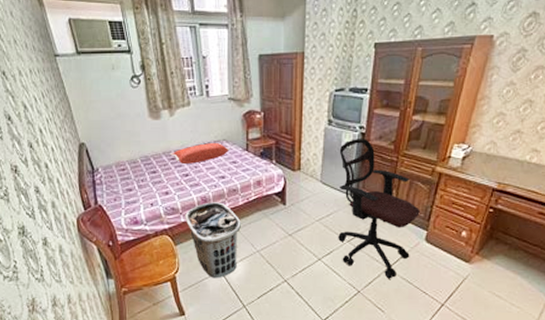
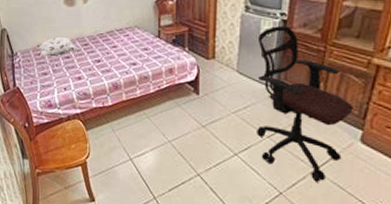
decorative pillow: none [119,152,165,172] -> present [36,37,79,57]
pillow: present [170,143,230,164] -> none [83,30,141,50]
clothes hamper: present [185,202,241,278] -> none [97,88,152,167]

